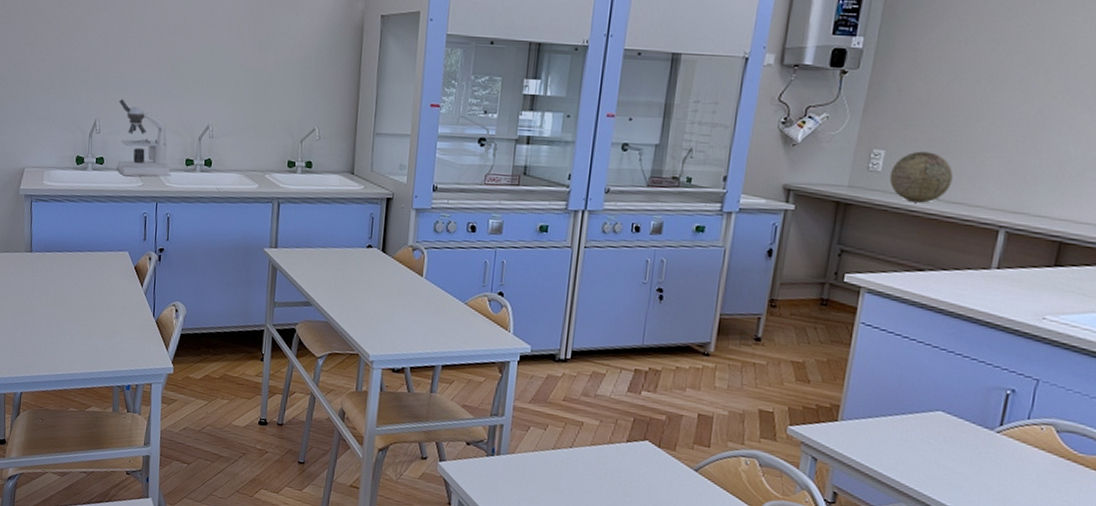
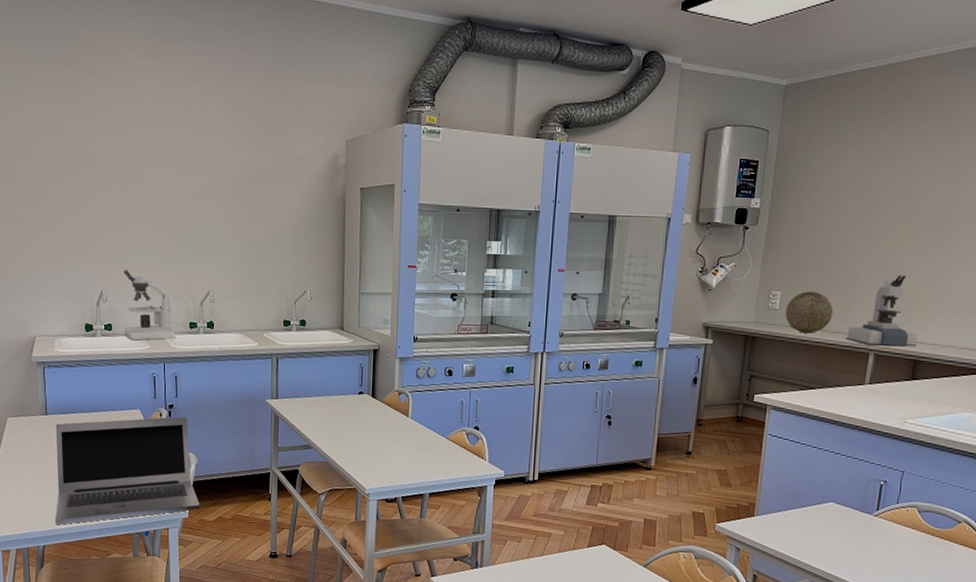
laptop: none [34,261,187,372] -> present [55,416,200,526]
microscope: none [968,135,1065,226] -> present [846,275,917,347]

